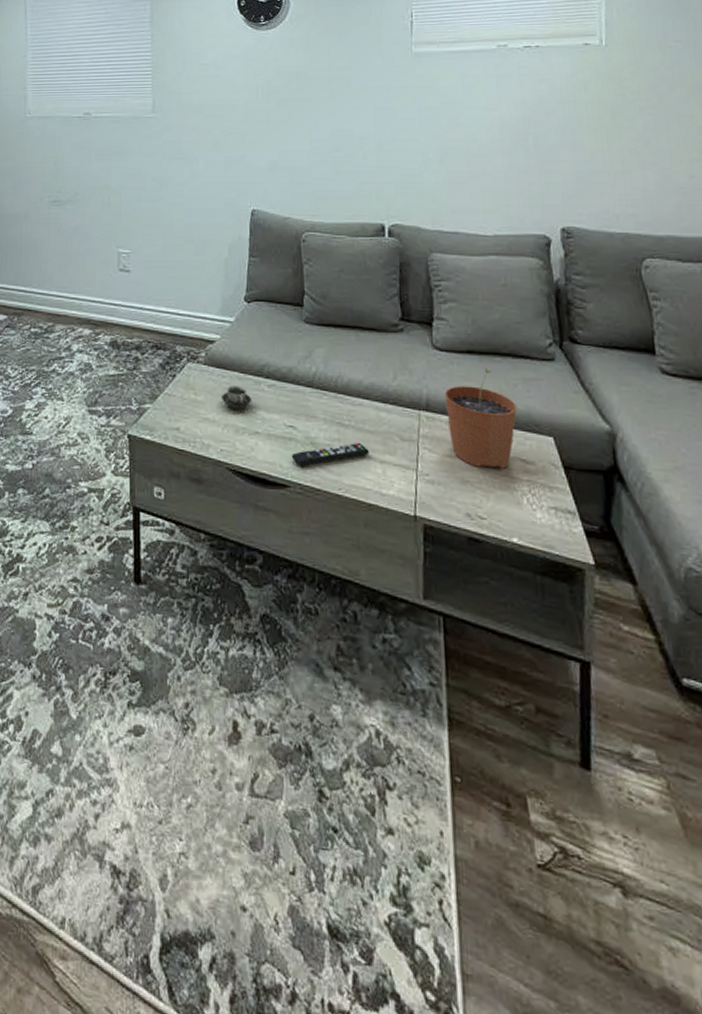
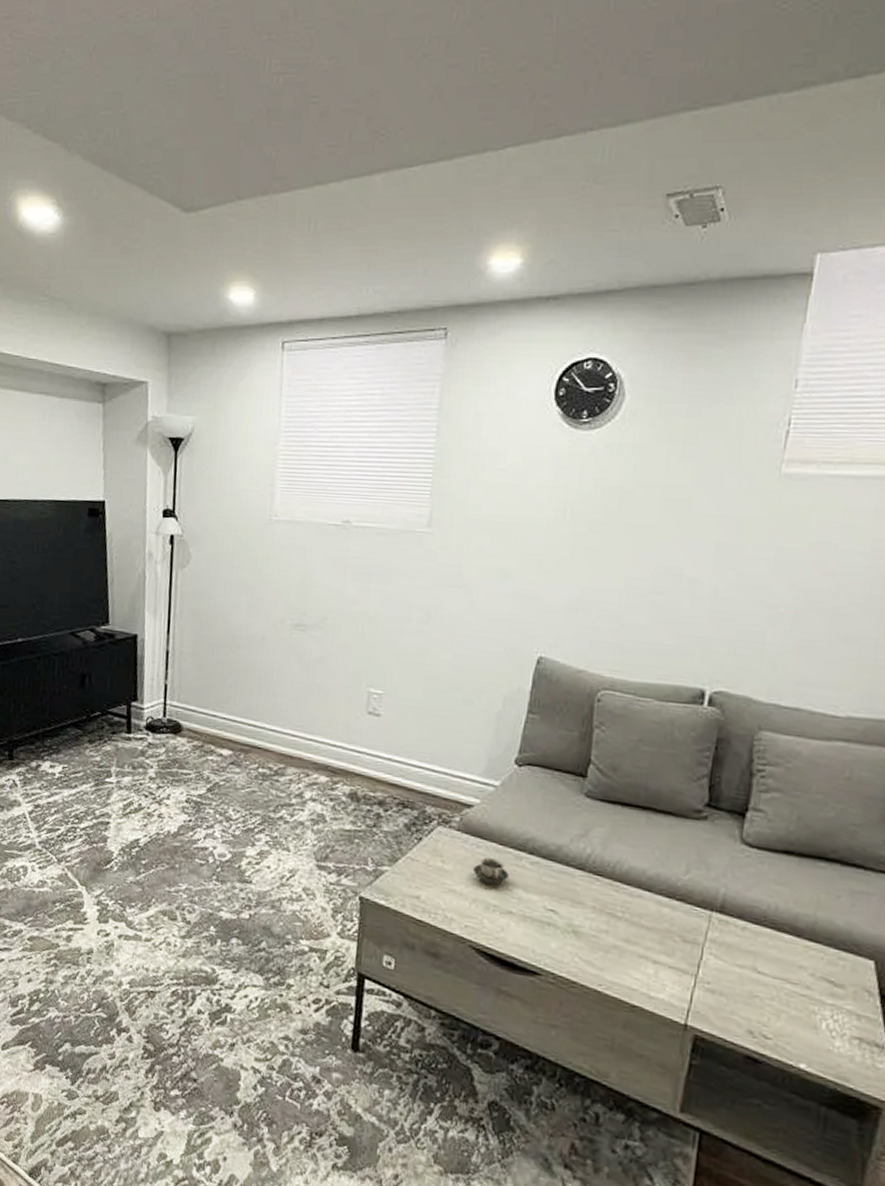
remote control: present [291,442,369,467] -> none [547,937,642,956]
plant pot: present [445,367,517,469] -> none [744,872,836,988]

